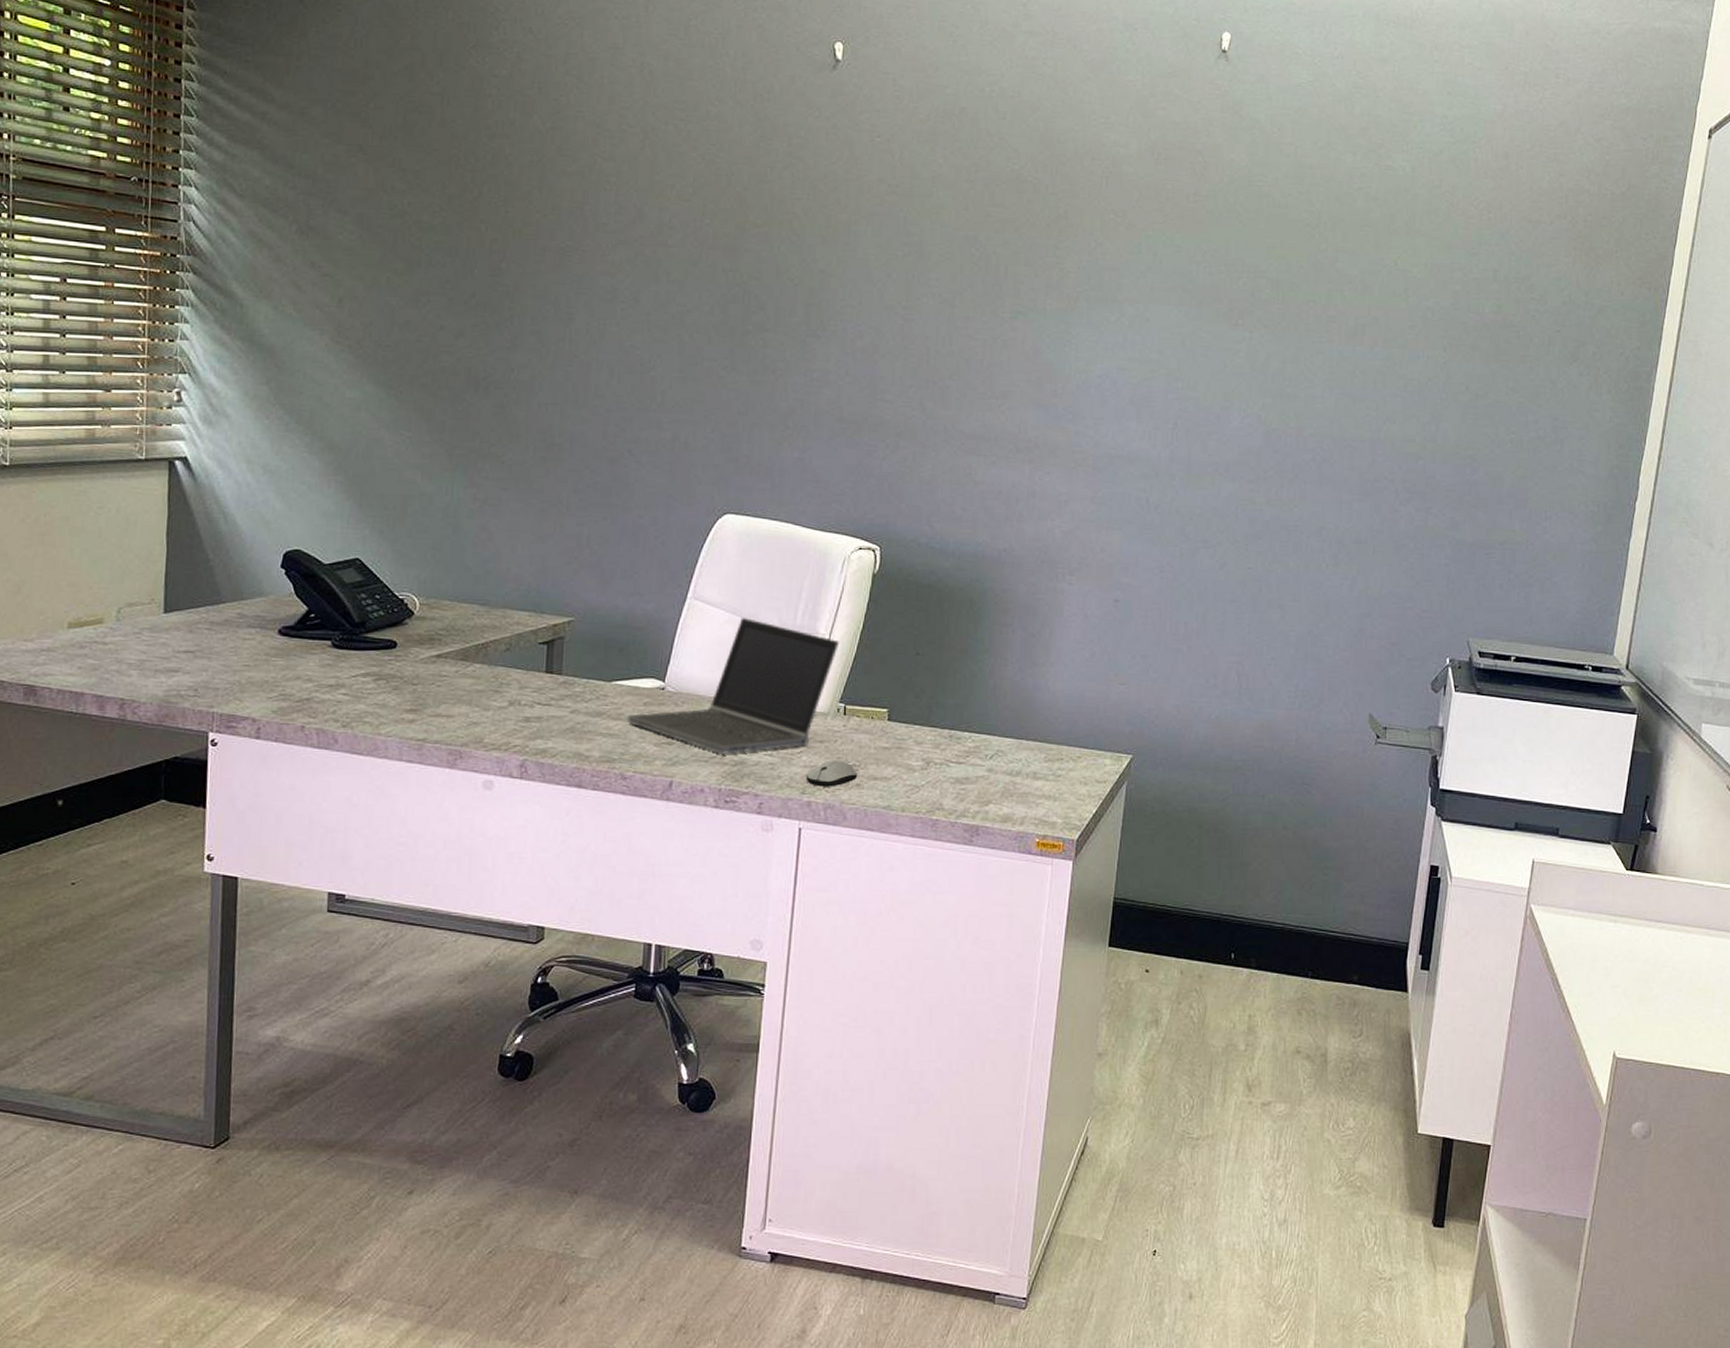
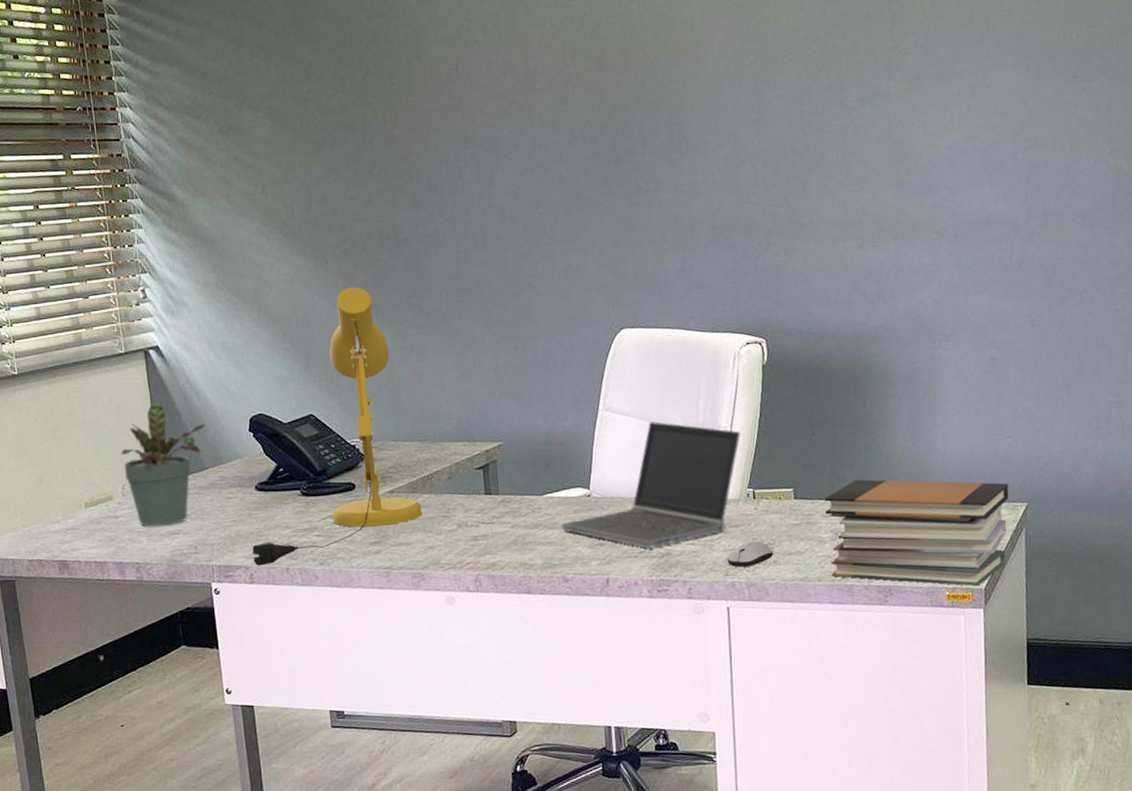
potted plant: none [122,520,230,661] -> present [121,402,206,526]
desk lamp: none [250,424,471,720] -> present [242,286,422,566]
book stack: none [916,708,1115,837] -> present [824,479,1009,587]

